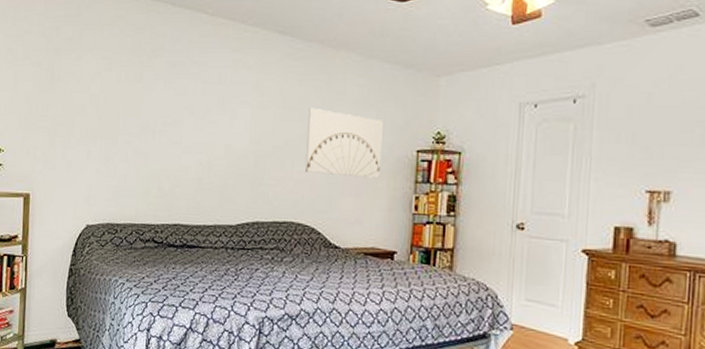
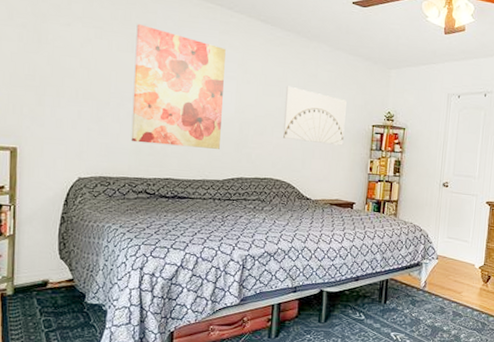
wall art: none [138,50,239,188] -> present [131,24,226,149]

